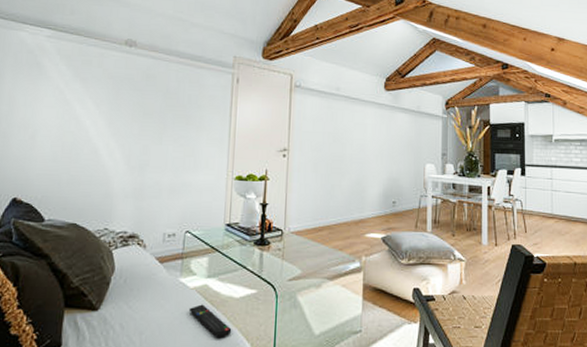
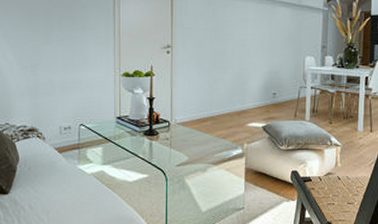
remote control: present [188,304,232,339] -> none [88,187,128,216]

